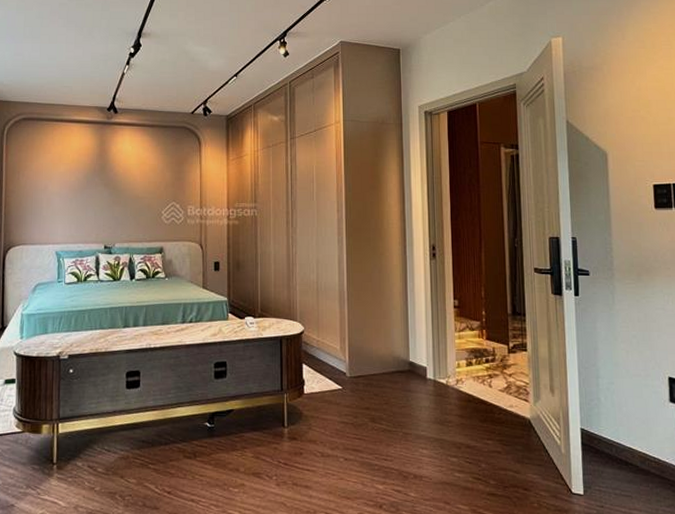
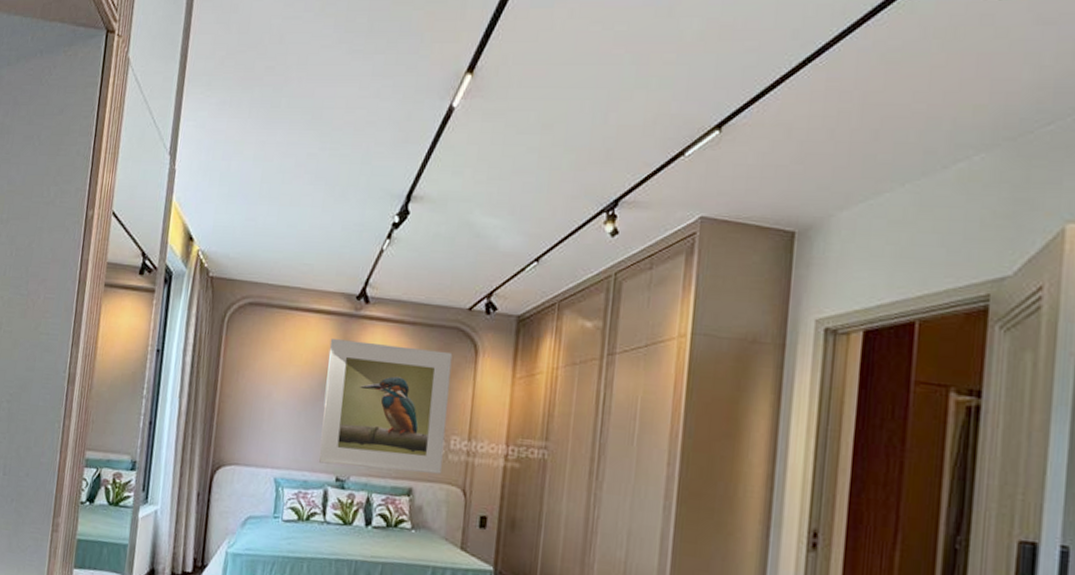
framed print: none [89,142,184,236] -> present [318,339,453,474]

